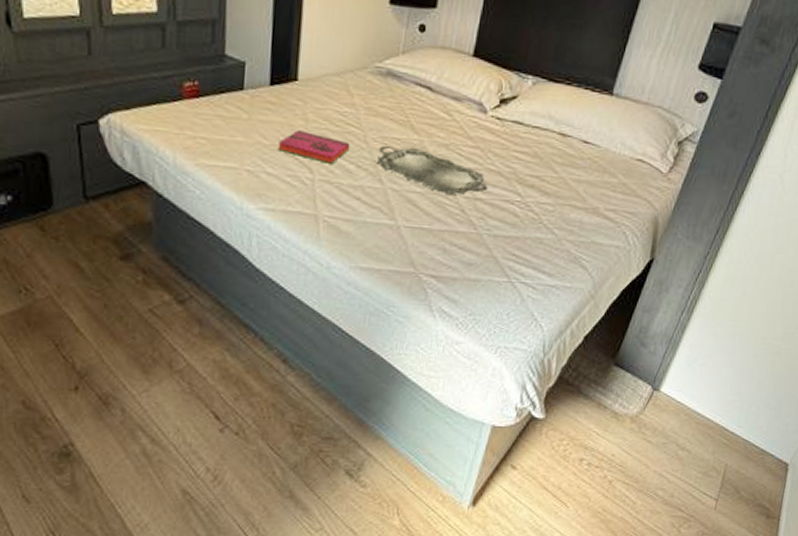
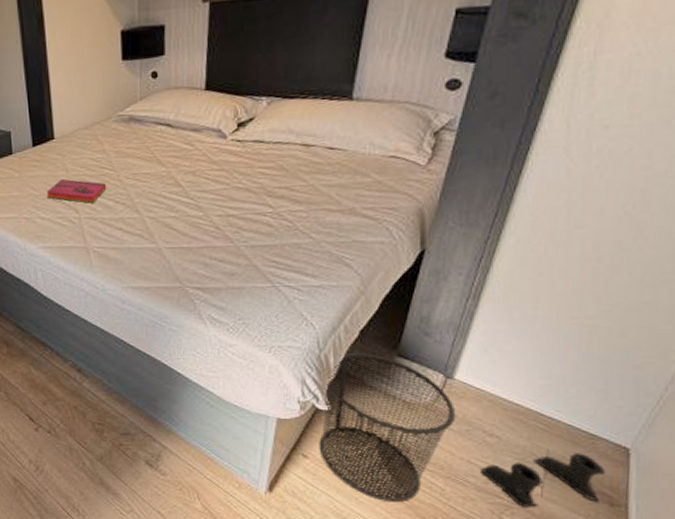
serving tray: present [375,146,488,196] -> none [131,178,238,216]
waste bin: none [528,359,657,517] -> present [319,353,456,503]
boots: none [669,467,768,520] -> present [481,453,606,507]

